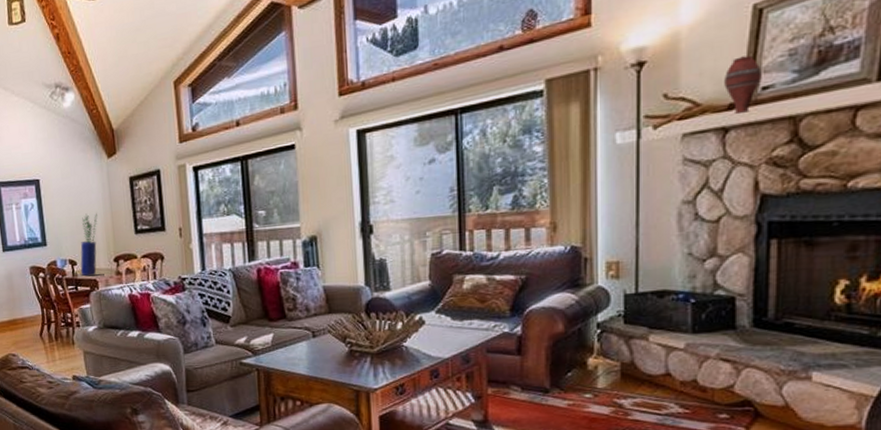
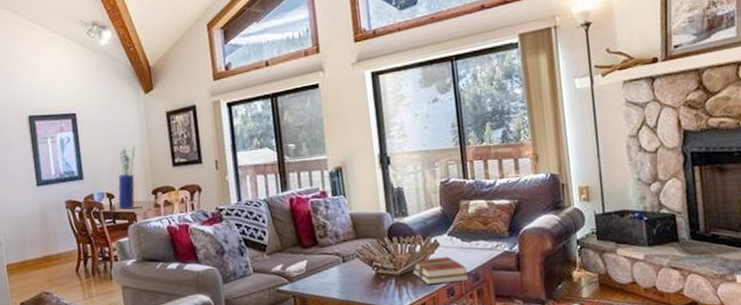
books: none [391,336,458,366] -> present [412,256,470,285]
vase: present [724,55,762,115] -> none [647,21,673,67]

